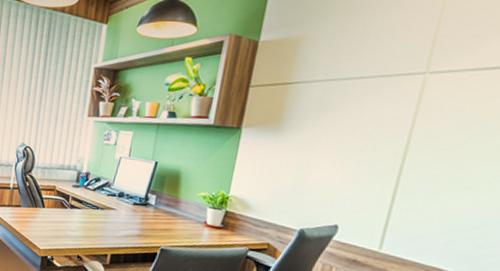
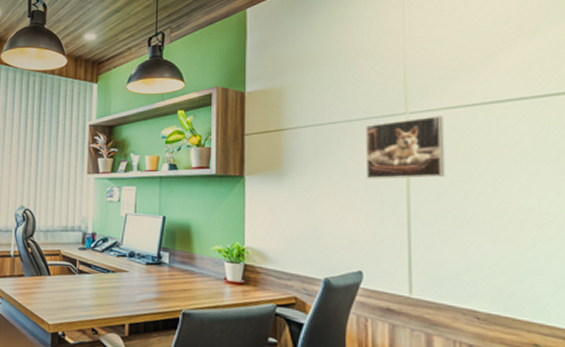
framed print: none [366,77,466,142] -> present [366,115,446,179]

